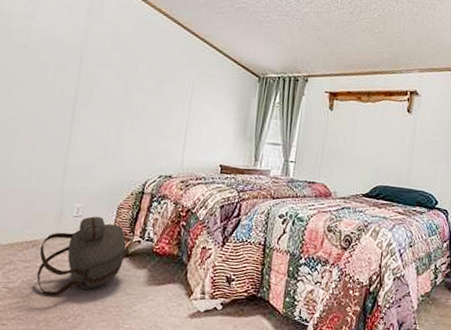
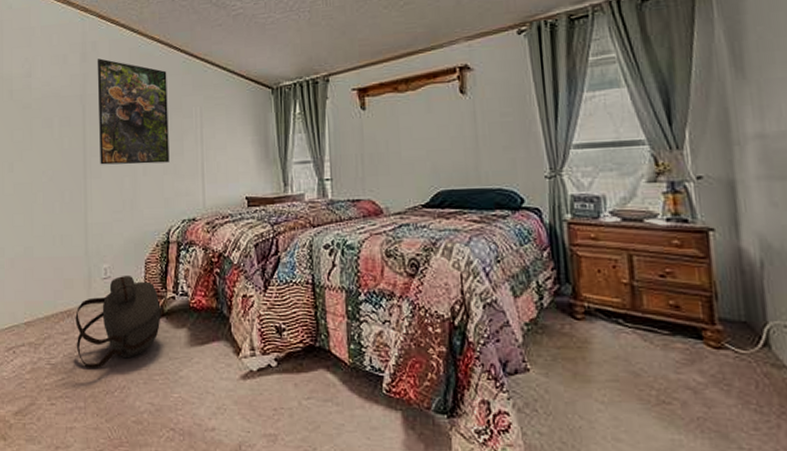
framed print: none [89,17,168,123] -> present [97,58,170,165]

